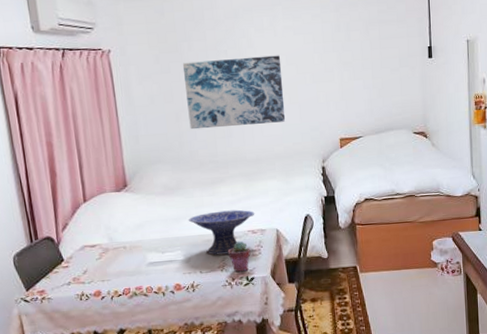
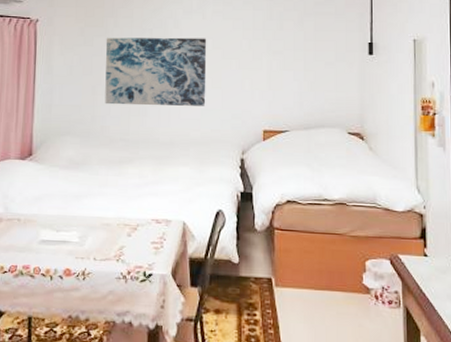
decorative bowl: present [188,209,255,255] -> none [89,193,162,243]
potted succulent: present [227,241,251,272] -> none [126,230,152,266]

